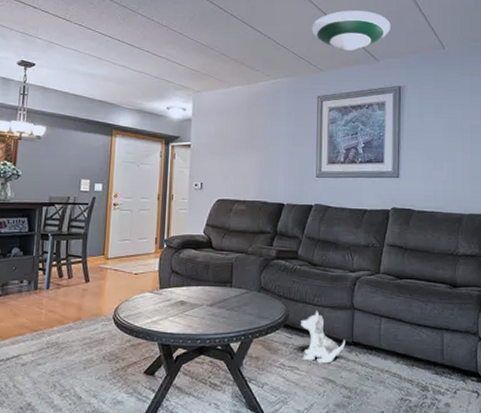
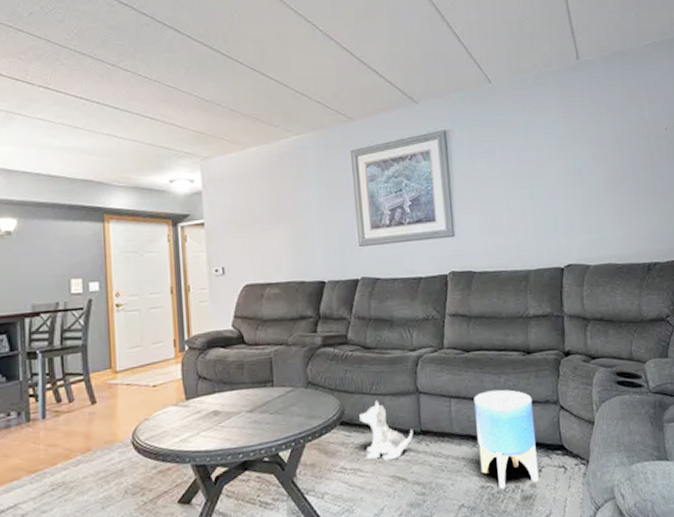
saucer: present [311,10,391,51] -> none [334,45,428,93]
planter: none [401,315,454,404] -> present [474,389,539,489]

